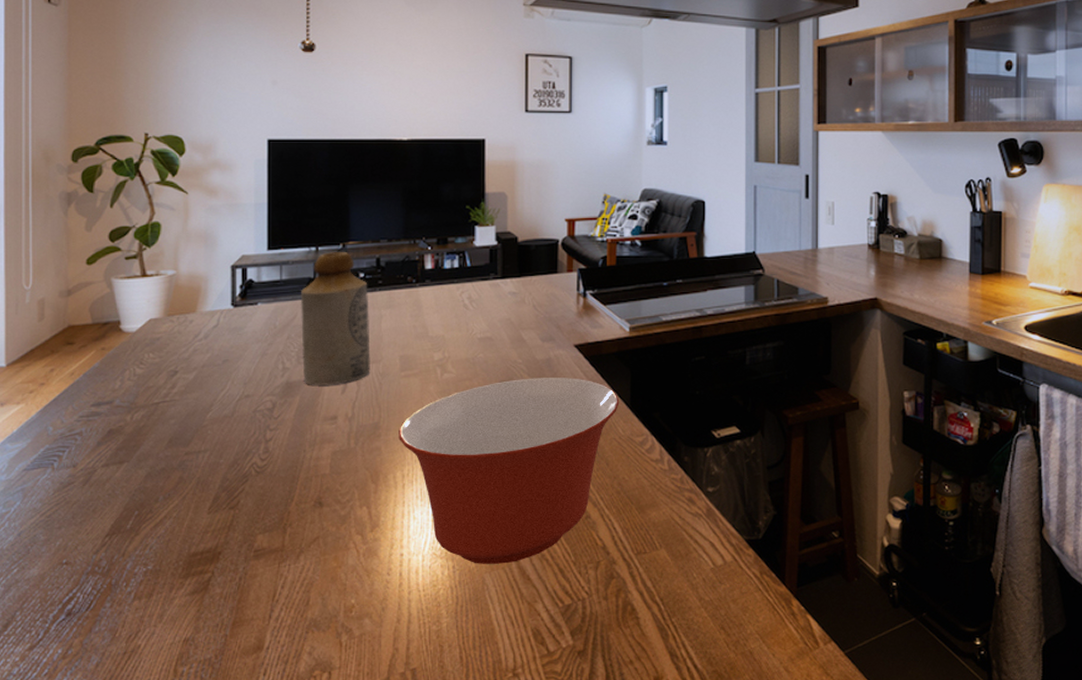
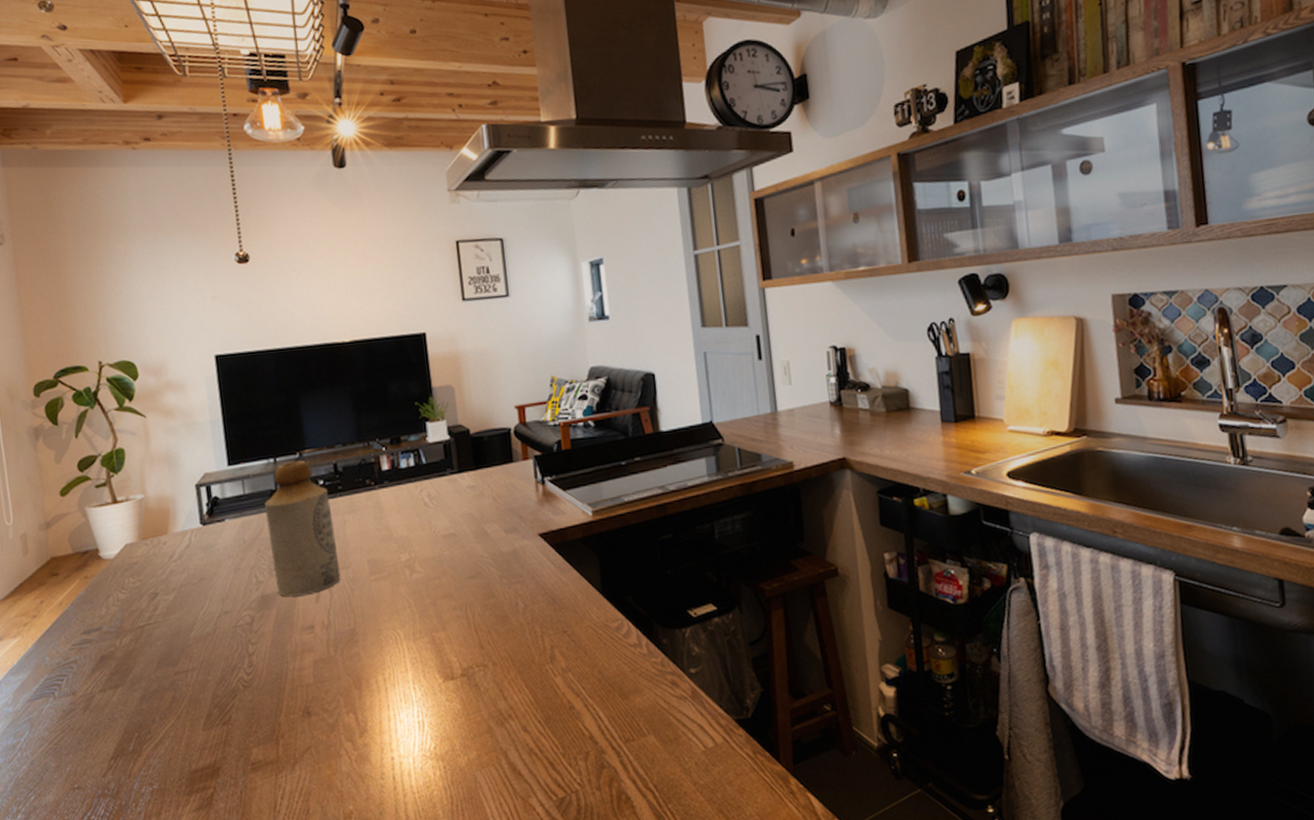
mixing bowl: present [399,378,620,564] -> none [375,567,591,763]

